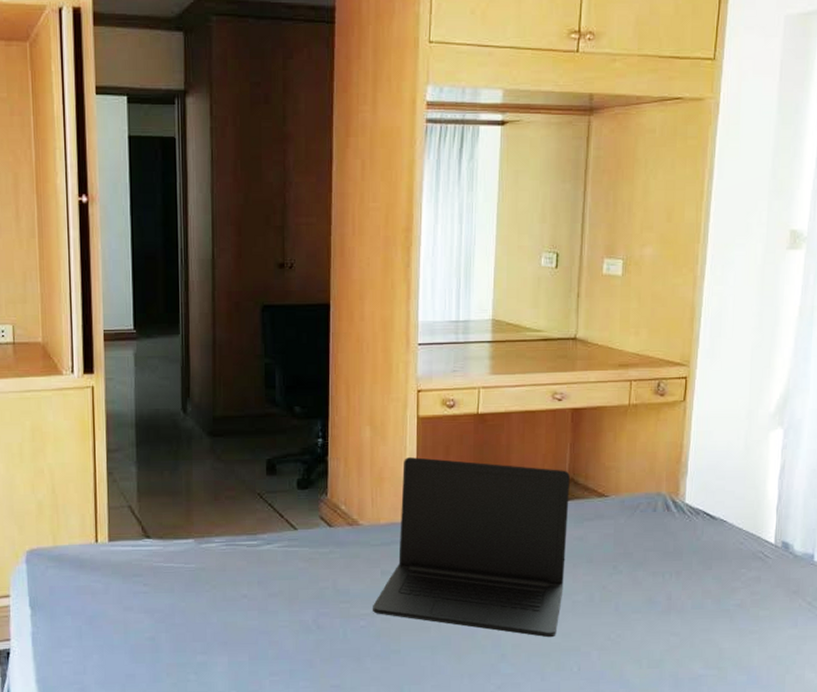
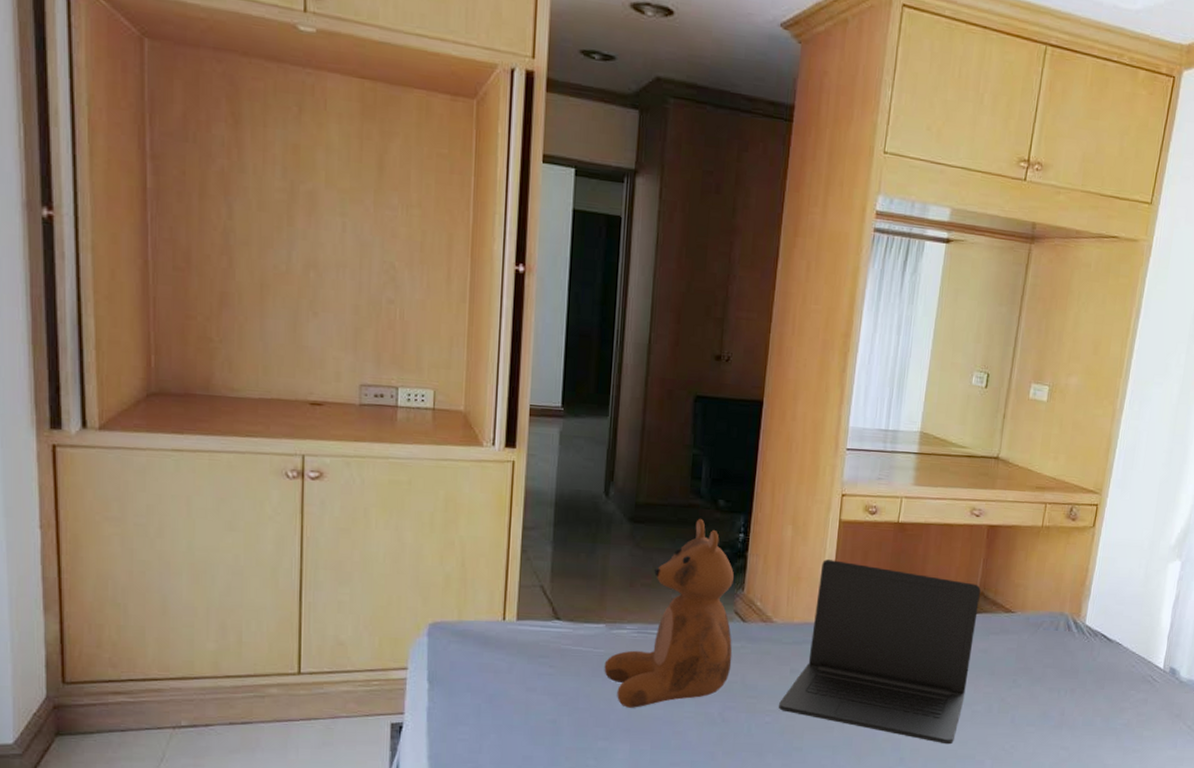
teddy bear: none [196,426,322,621] -> present [604,518,734,708]

